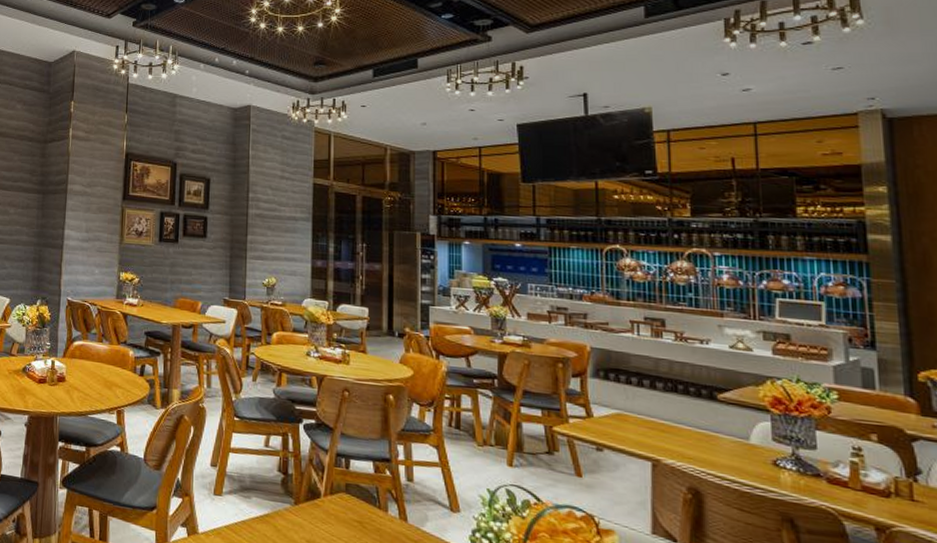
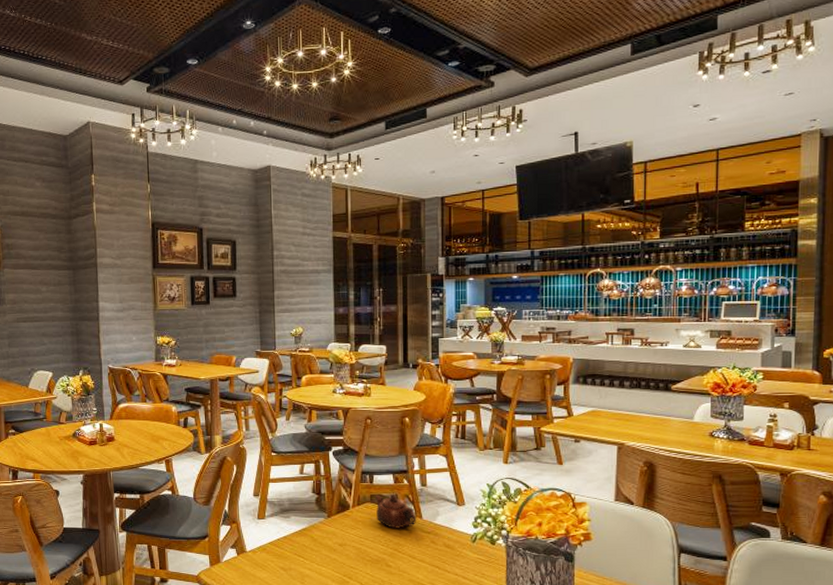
teapot: none [351,484,400,531] -> present [375,493,416,529]

